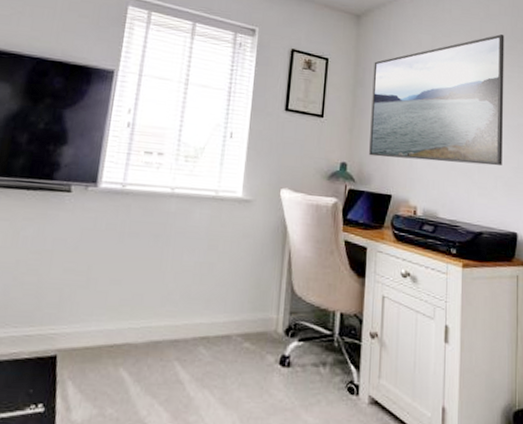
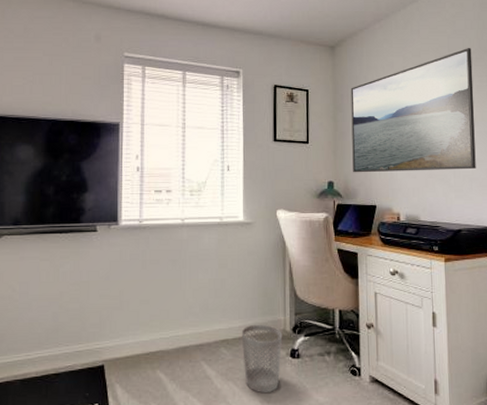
wastebasket: none [223,321,273,408] -> present [241,324,283,394]

